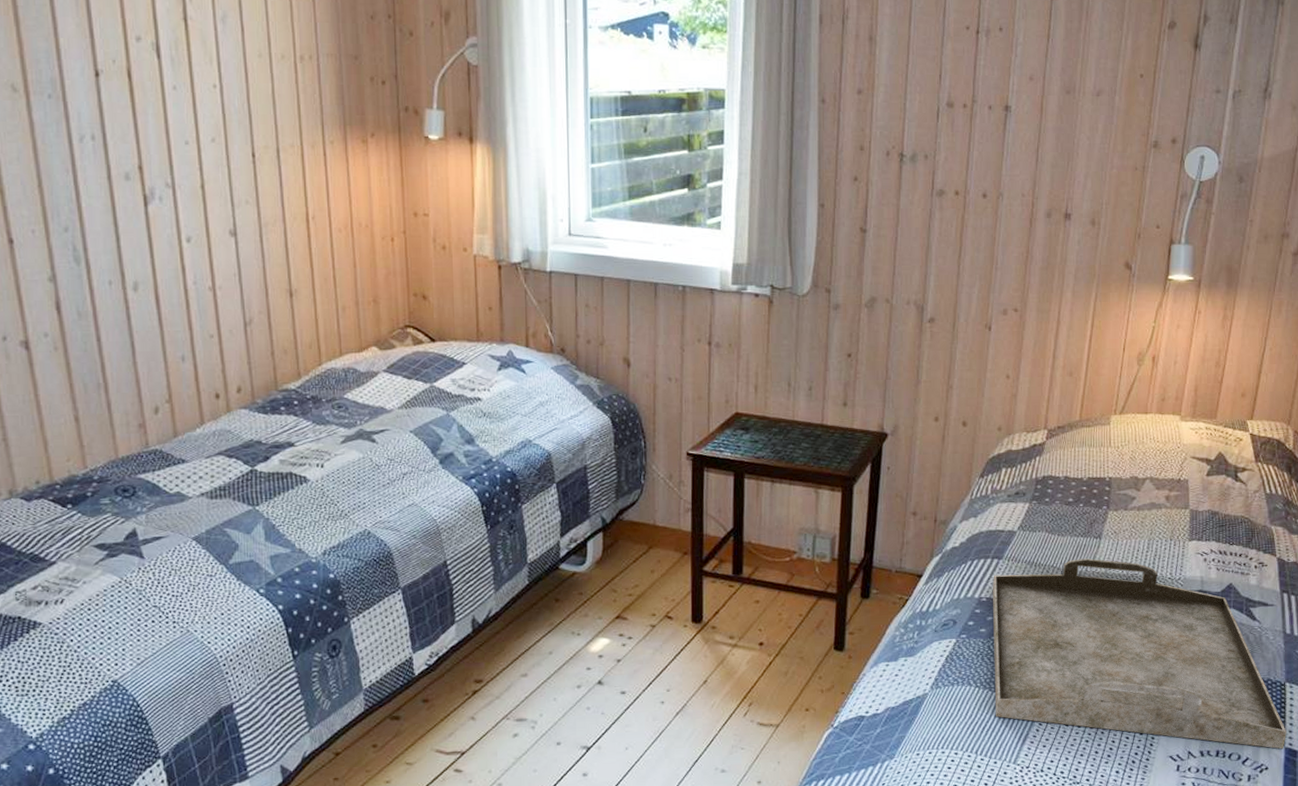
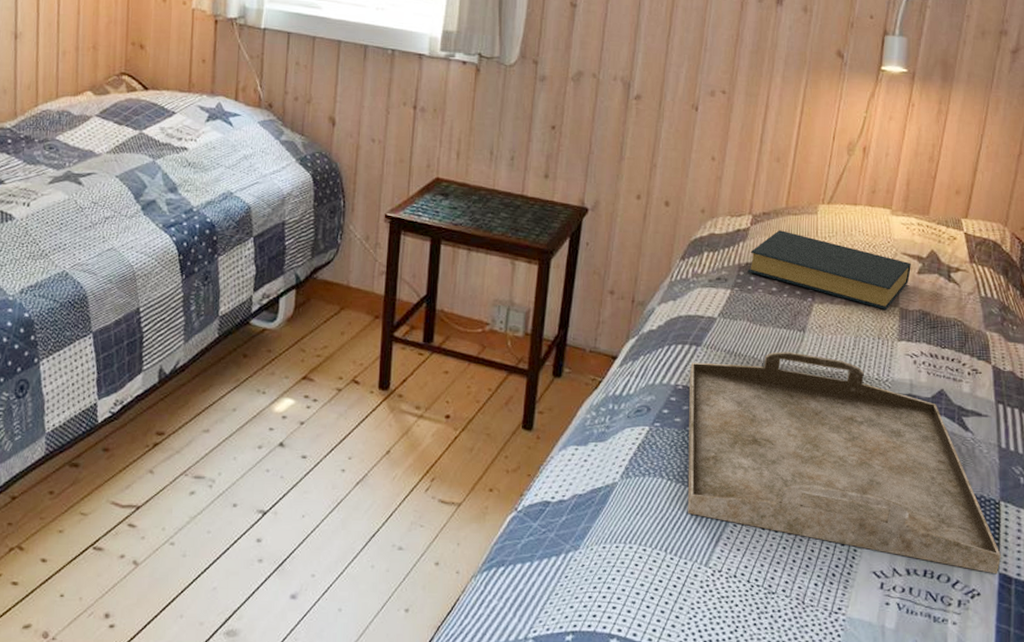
hardback book: none [1044,443,1200,512] -> present [747,230,911,309]

